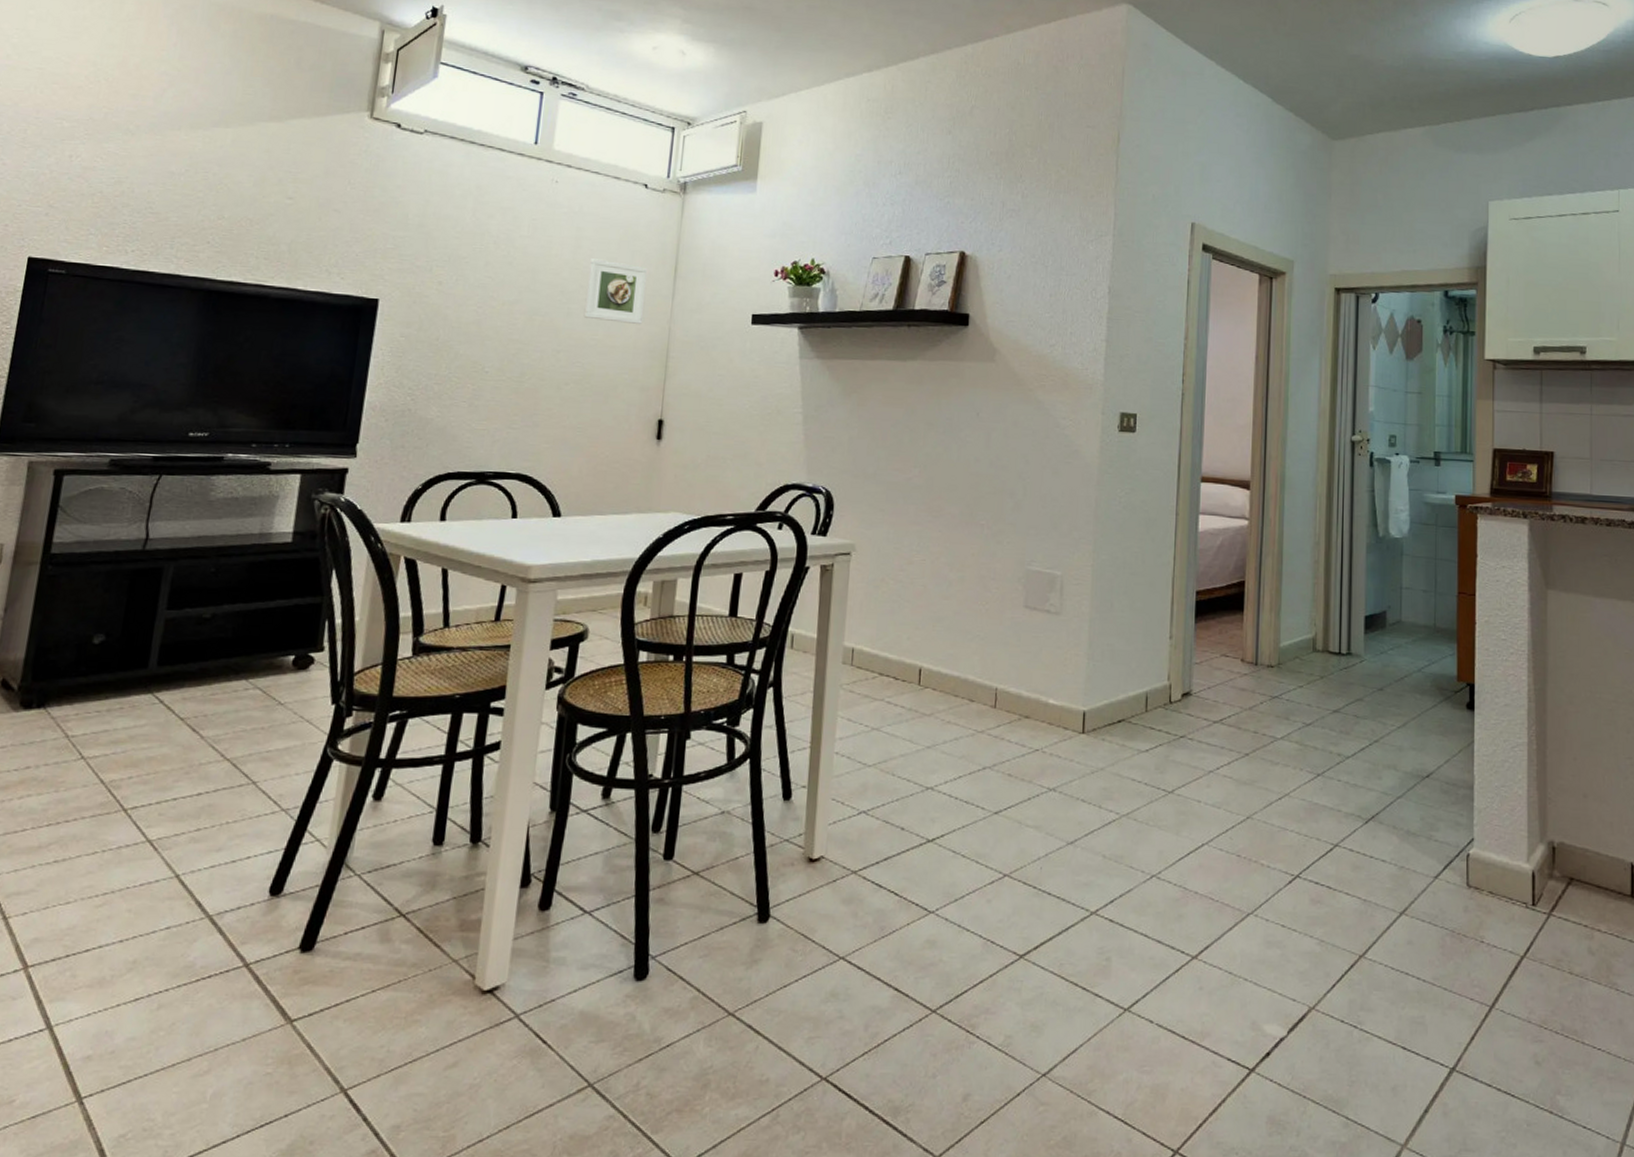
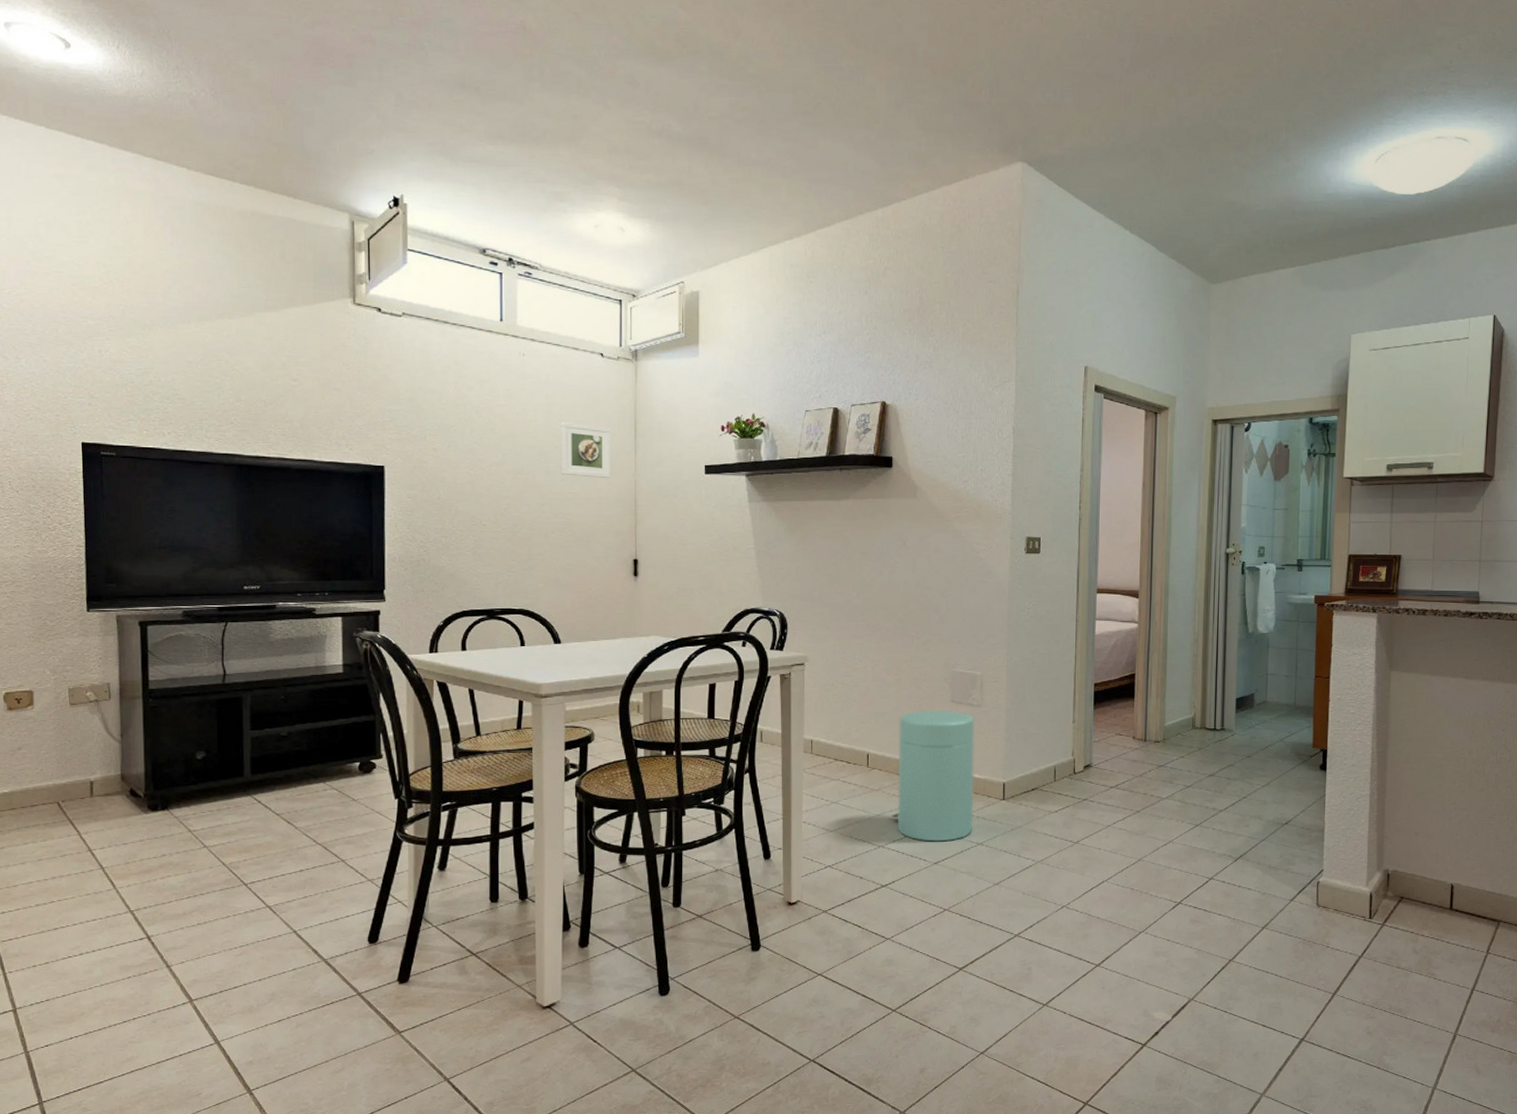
trash can: none [944,616,1052,785] -> present [891,711,975,842]

